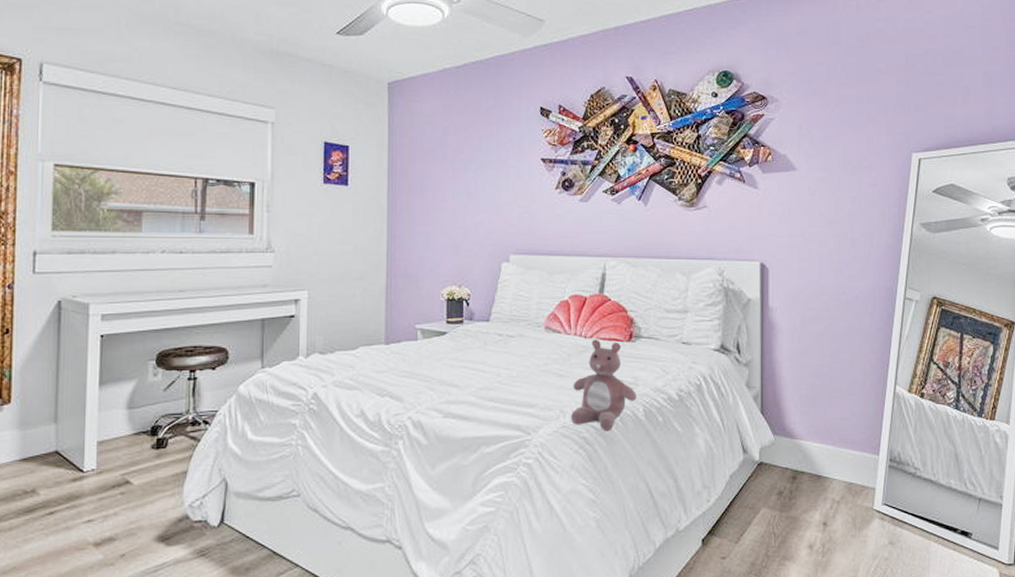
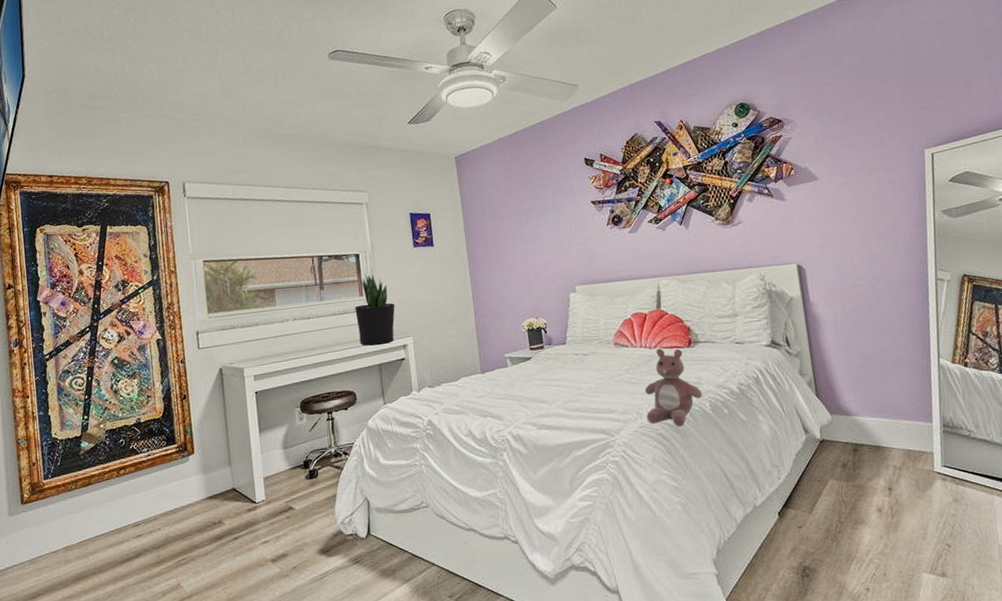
planter: none [241,205,291,297] -> present [355,272,395,346]

